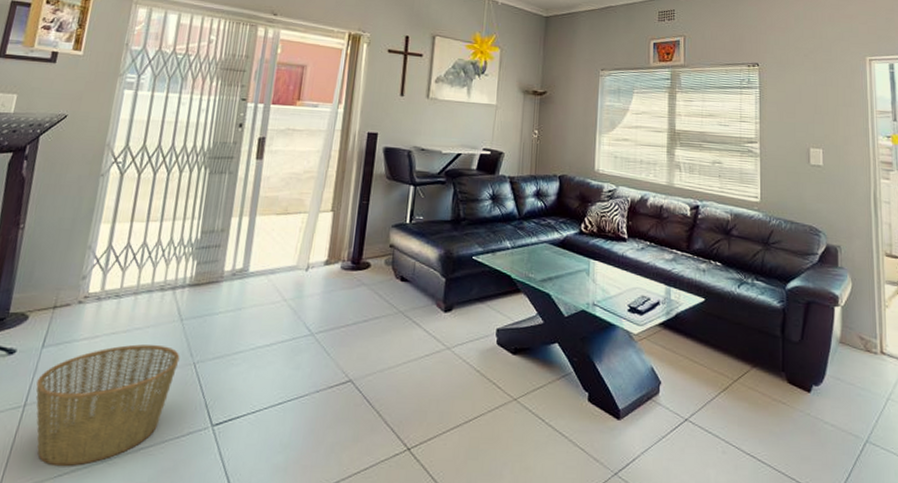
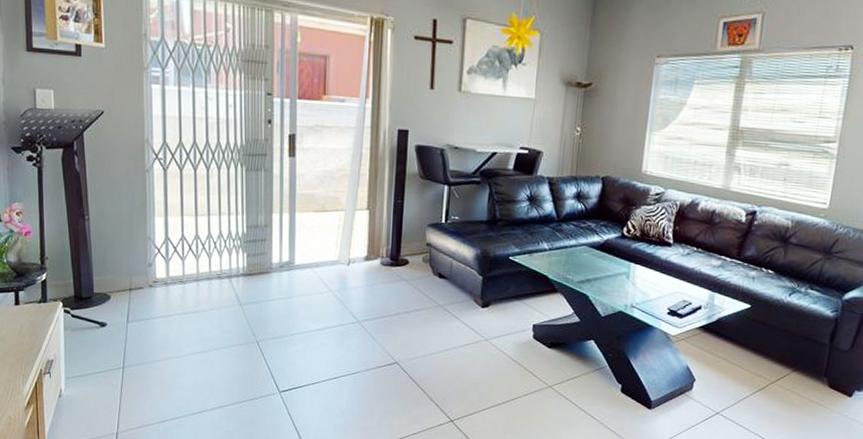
basket: present [35,344,180,466] -> none [129,323,244,415]

